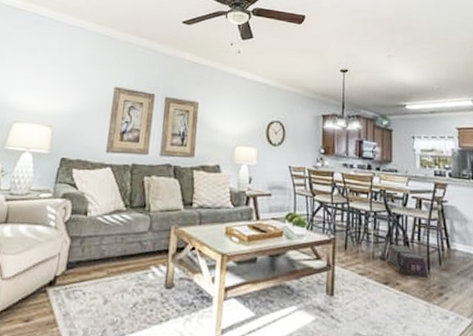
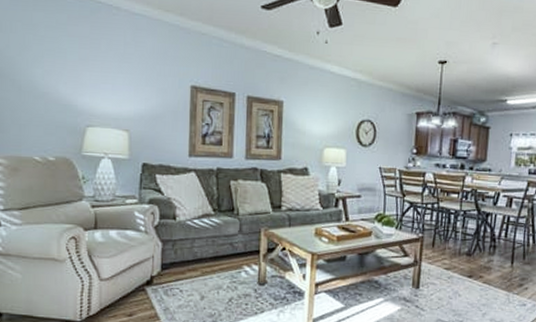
air purifier: present [388,244,428,278] -> none [474,241,511,271]

